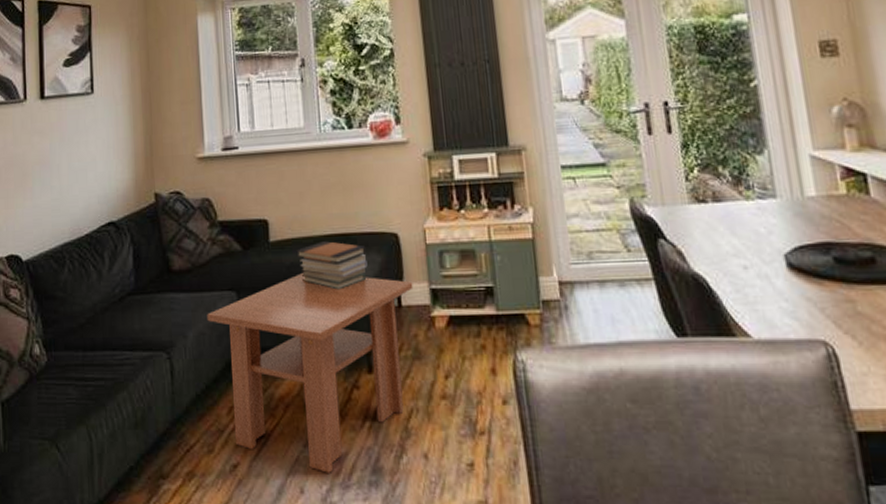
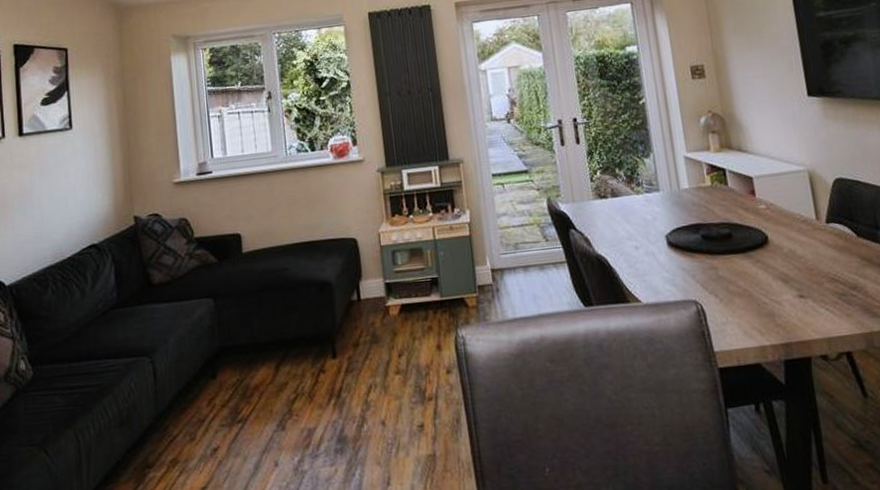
coffee table: present [207,272,414,473] -> none [186,277,371,447]
book stack: present [296,241,368,290] -> none [267,249,331,290]

